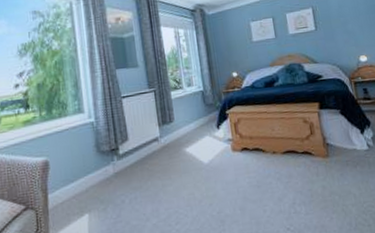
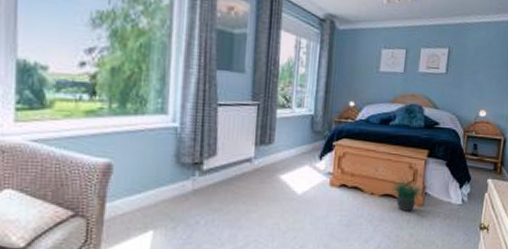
potted plant: none [291,132,326,165] -> present [391,177,424,211]

